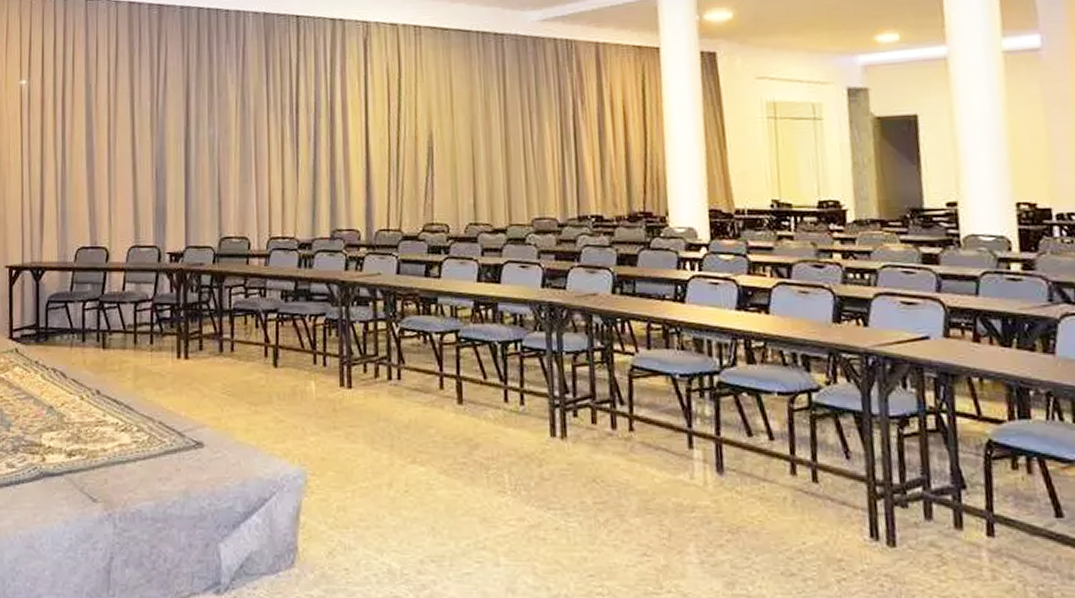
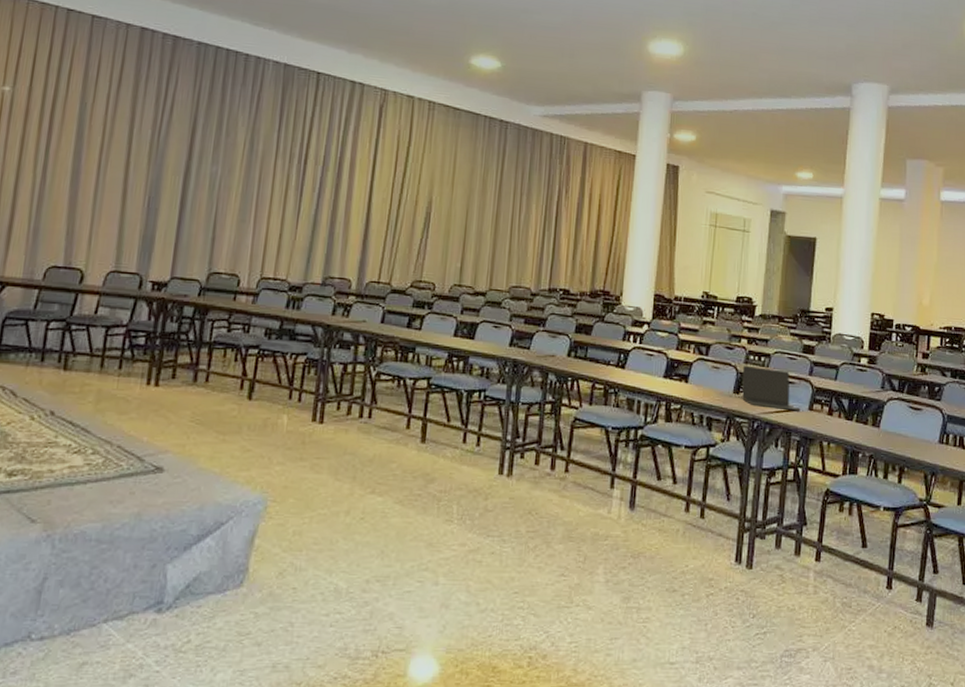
laptop: none [840,286,932,340] -> present [742,365,801,411]

